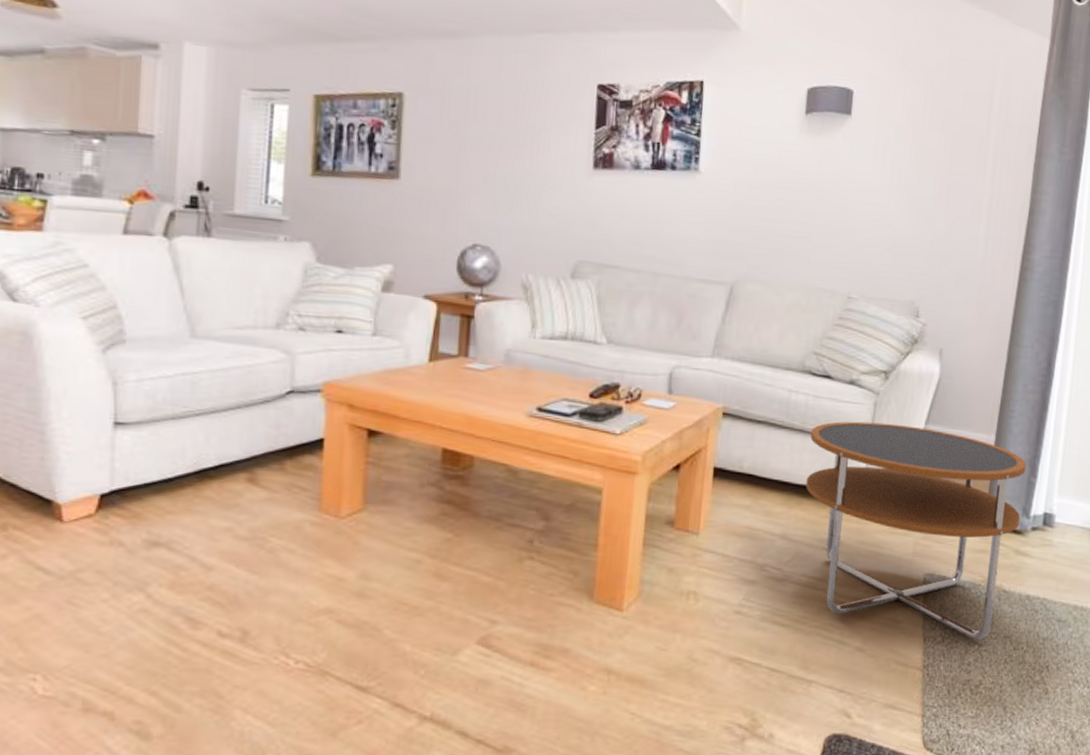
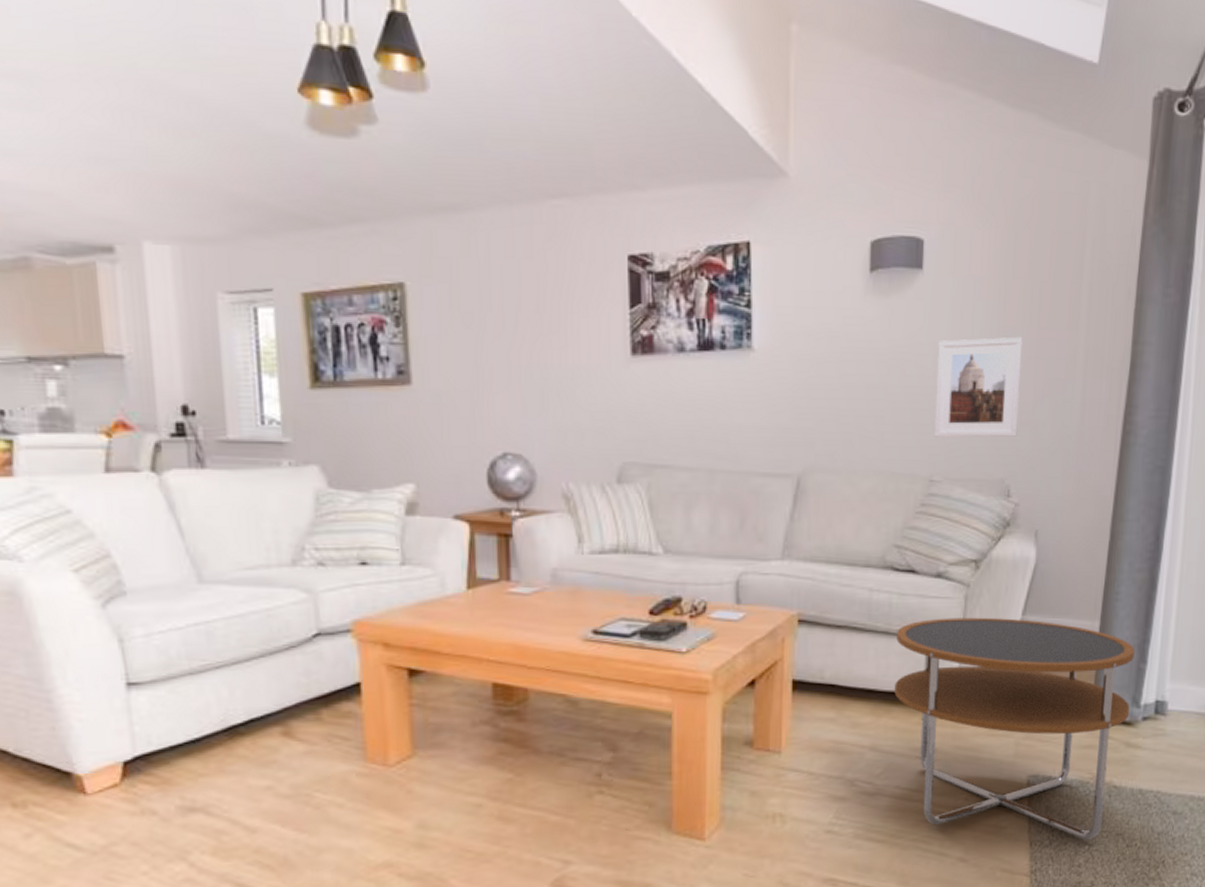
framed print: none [854,176,936,265] -> present [934,336,1023,438]

